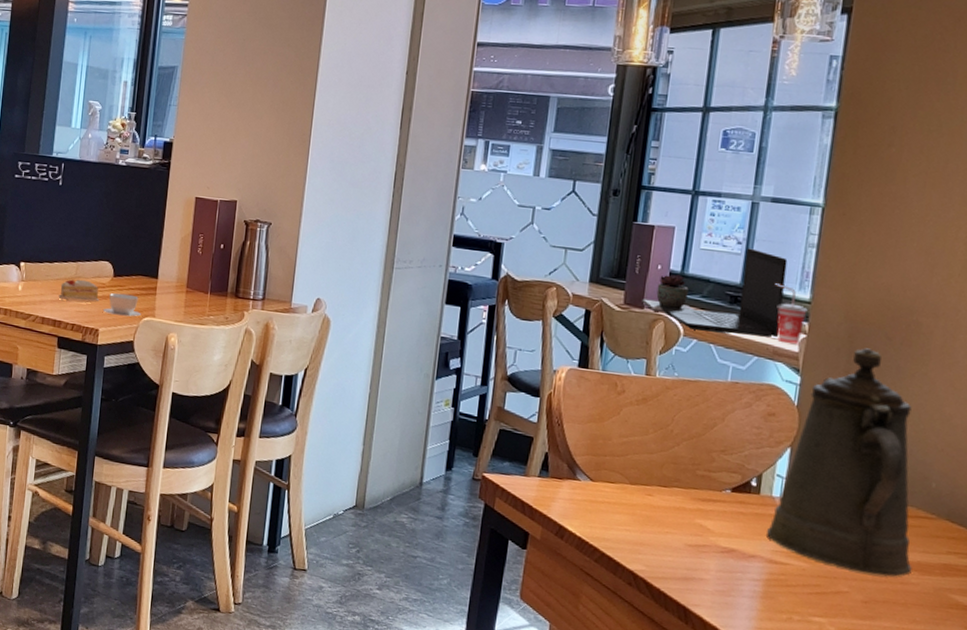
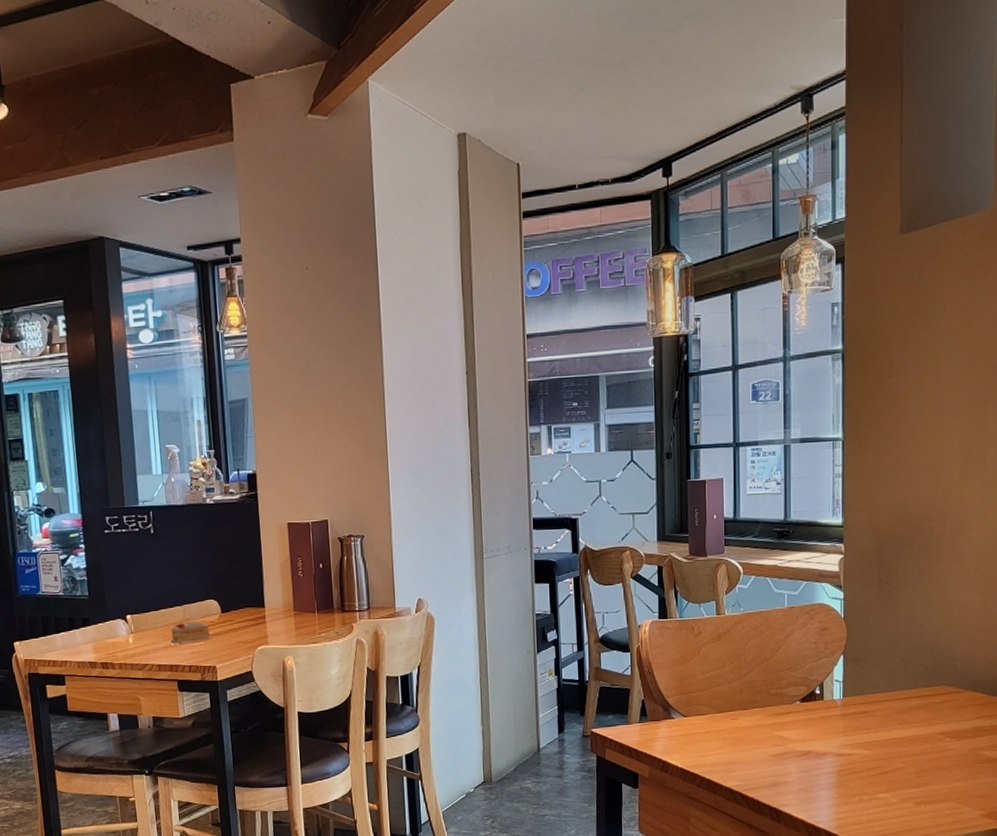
teacup: present [102,293,142,317] -> none [216,627,256,650]
succulent plant: present [642,274,695,313] -> none [705,521,750,558]
laptop: present [661,248,788,338] -> none [721,486,822,567]
coffee pot: present [767,348,912,577] -> none [834,557,950,749]
beverage cup: present [775,283,808,345] -> none [812,514,842,566]

